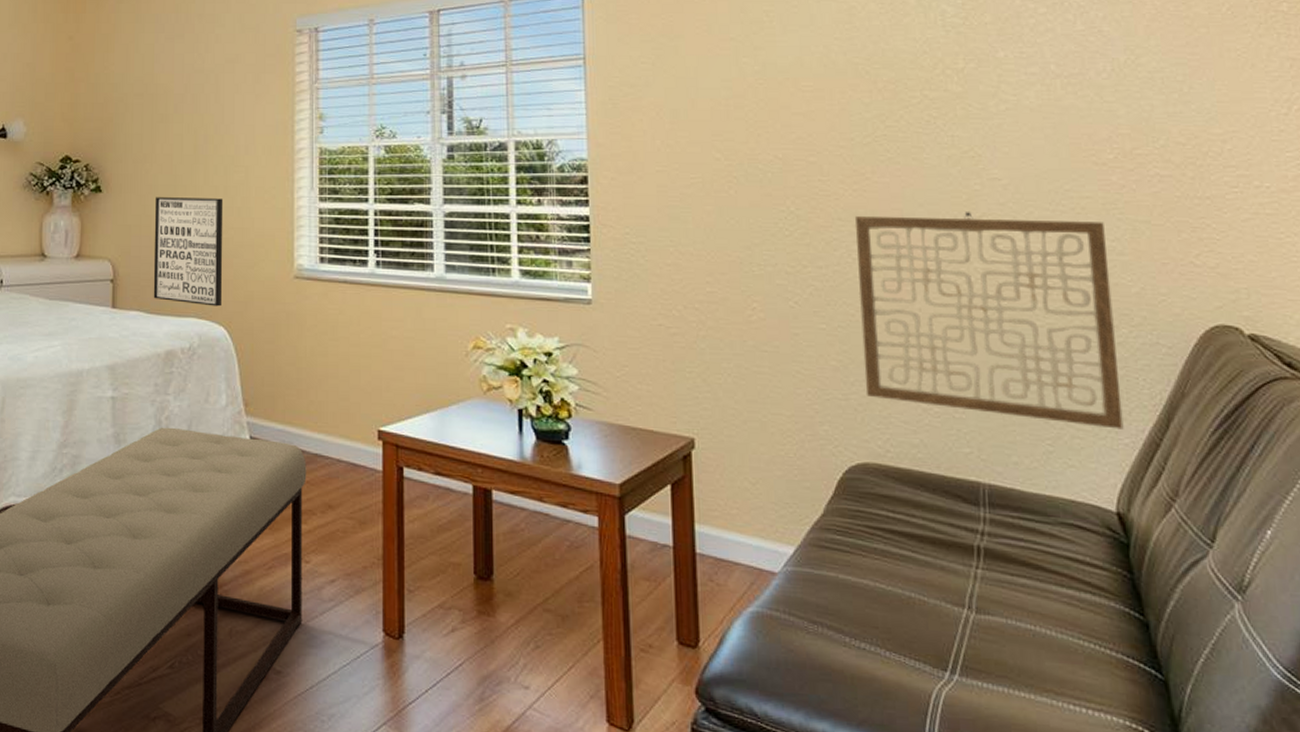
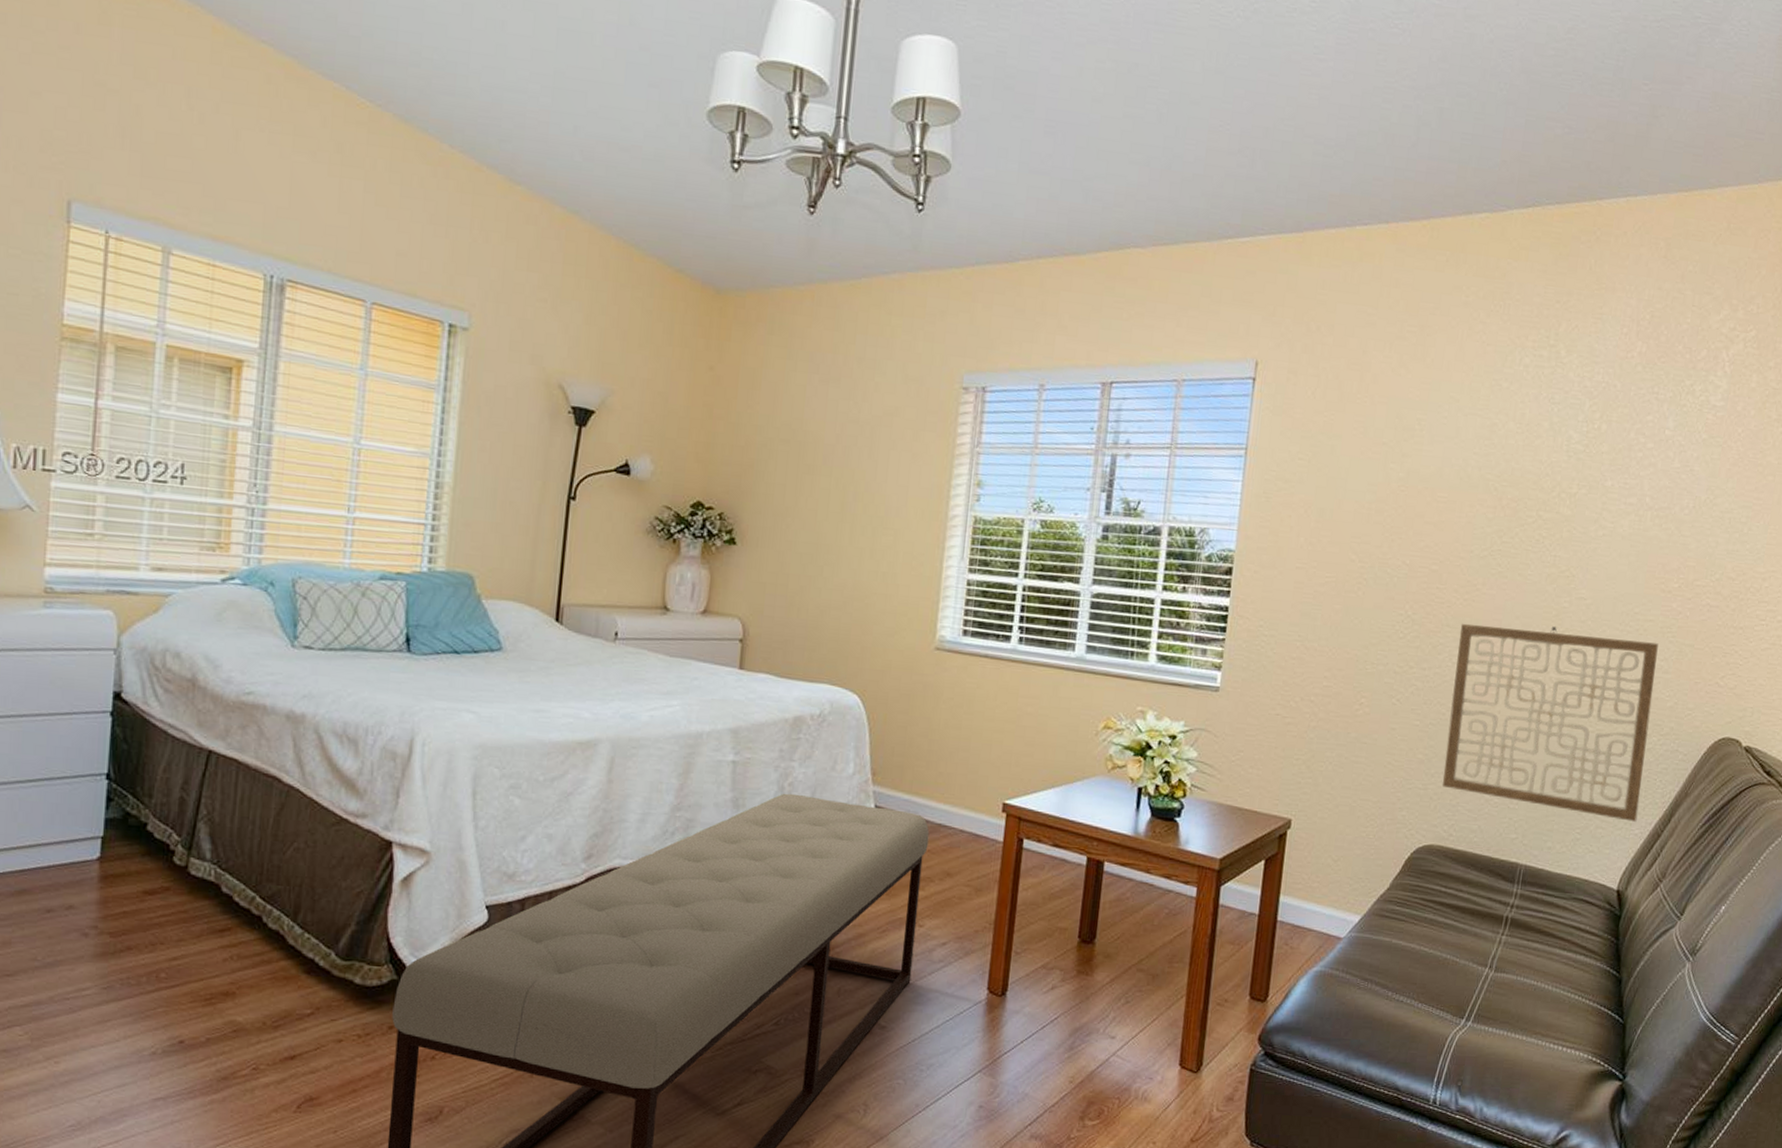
wall art: present [153,197,224,307] -> none [784,554,869,674]

